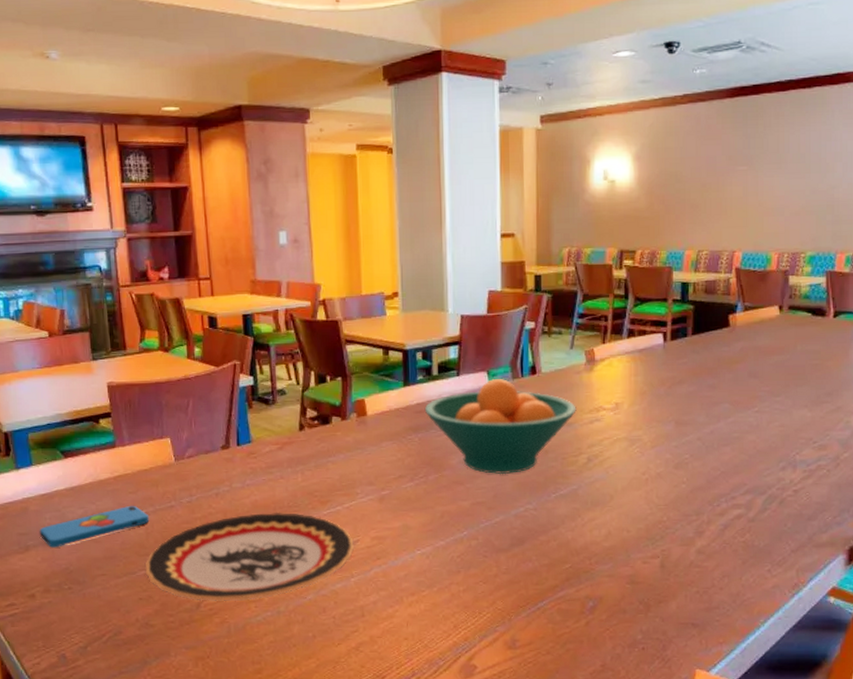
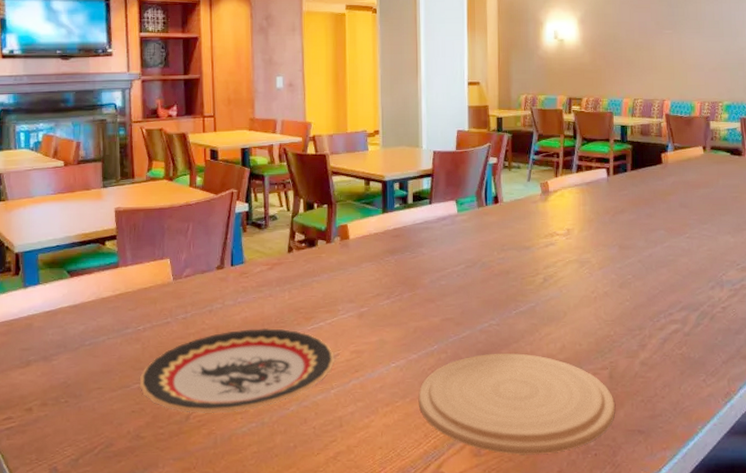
smartphone: present [39,505,150,548] -> none [41,321,146,362]
fruit bowl: present [424,379,577,475] -> none [400,207,534,293]
plate: none [446,540,666,647] -> present [418,353,615,455]

